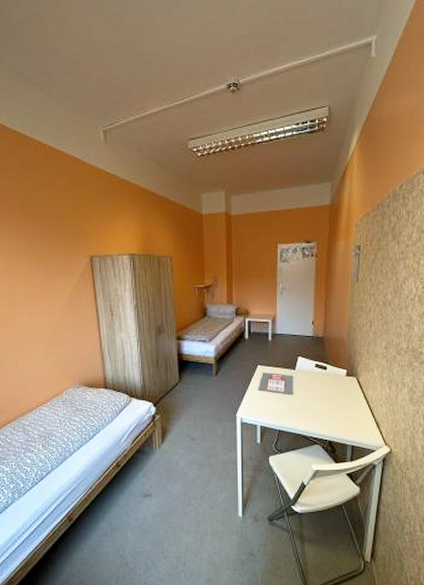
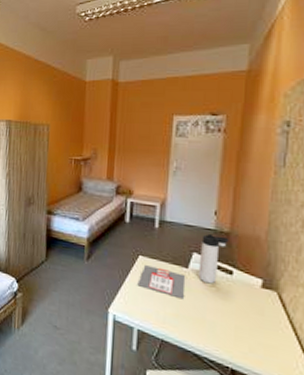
thermos bottle: none [303,339,323,379] -> present [198,233,229,284]

